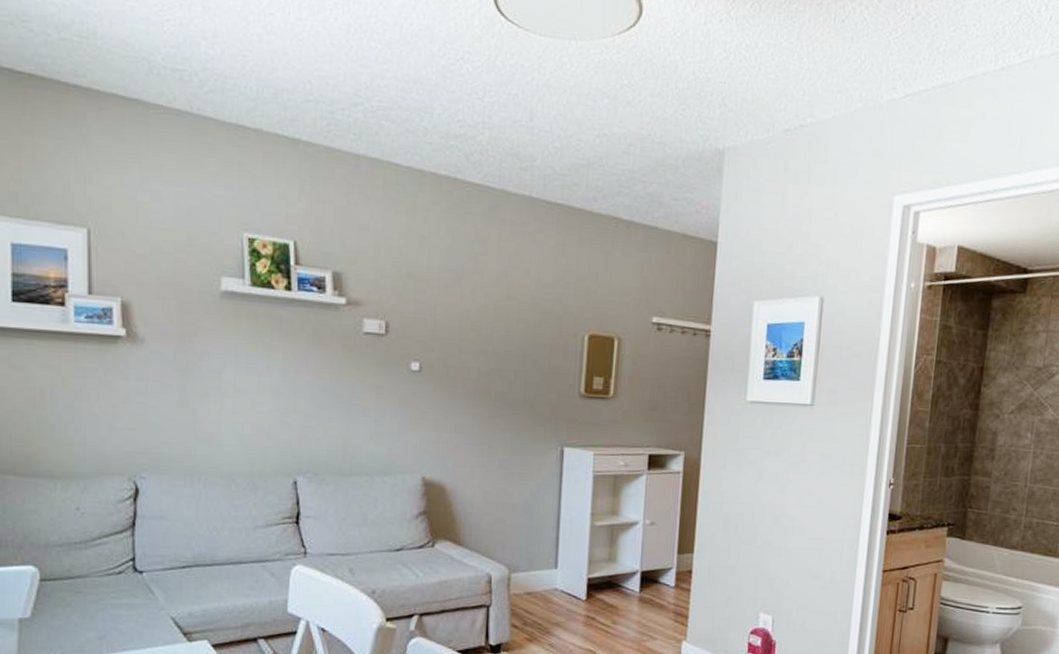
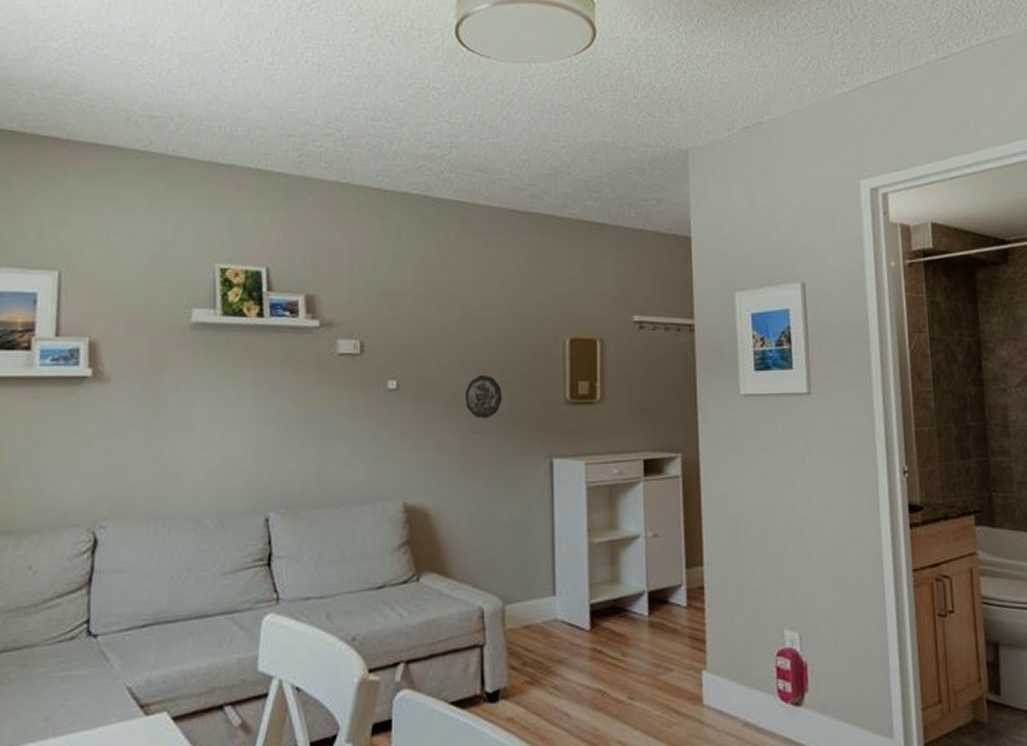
decorative plate: none [485,363,520,406] -> present [466,374,502,419]

